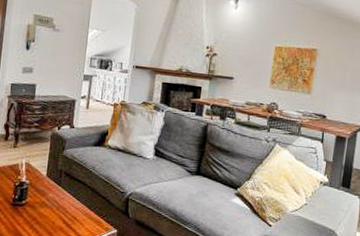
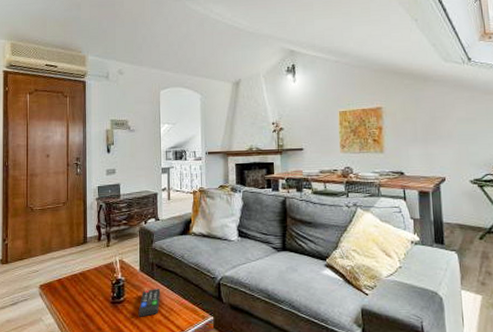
remote control: none [39,195,66,223] -> present [138,289,161,317]

